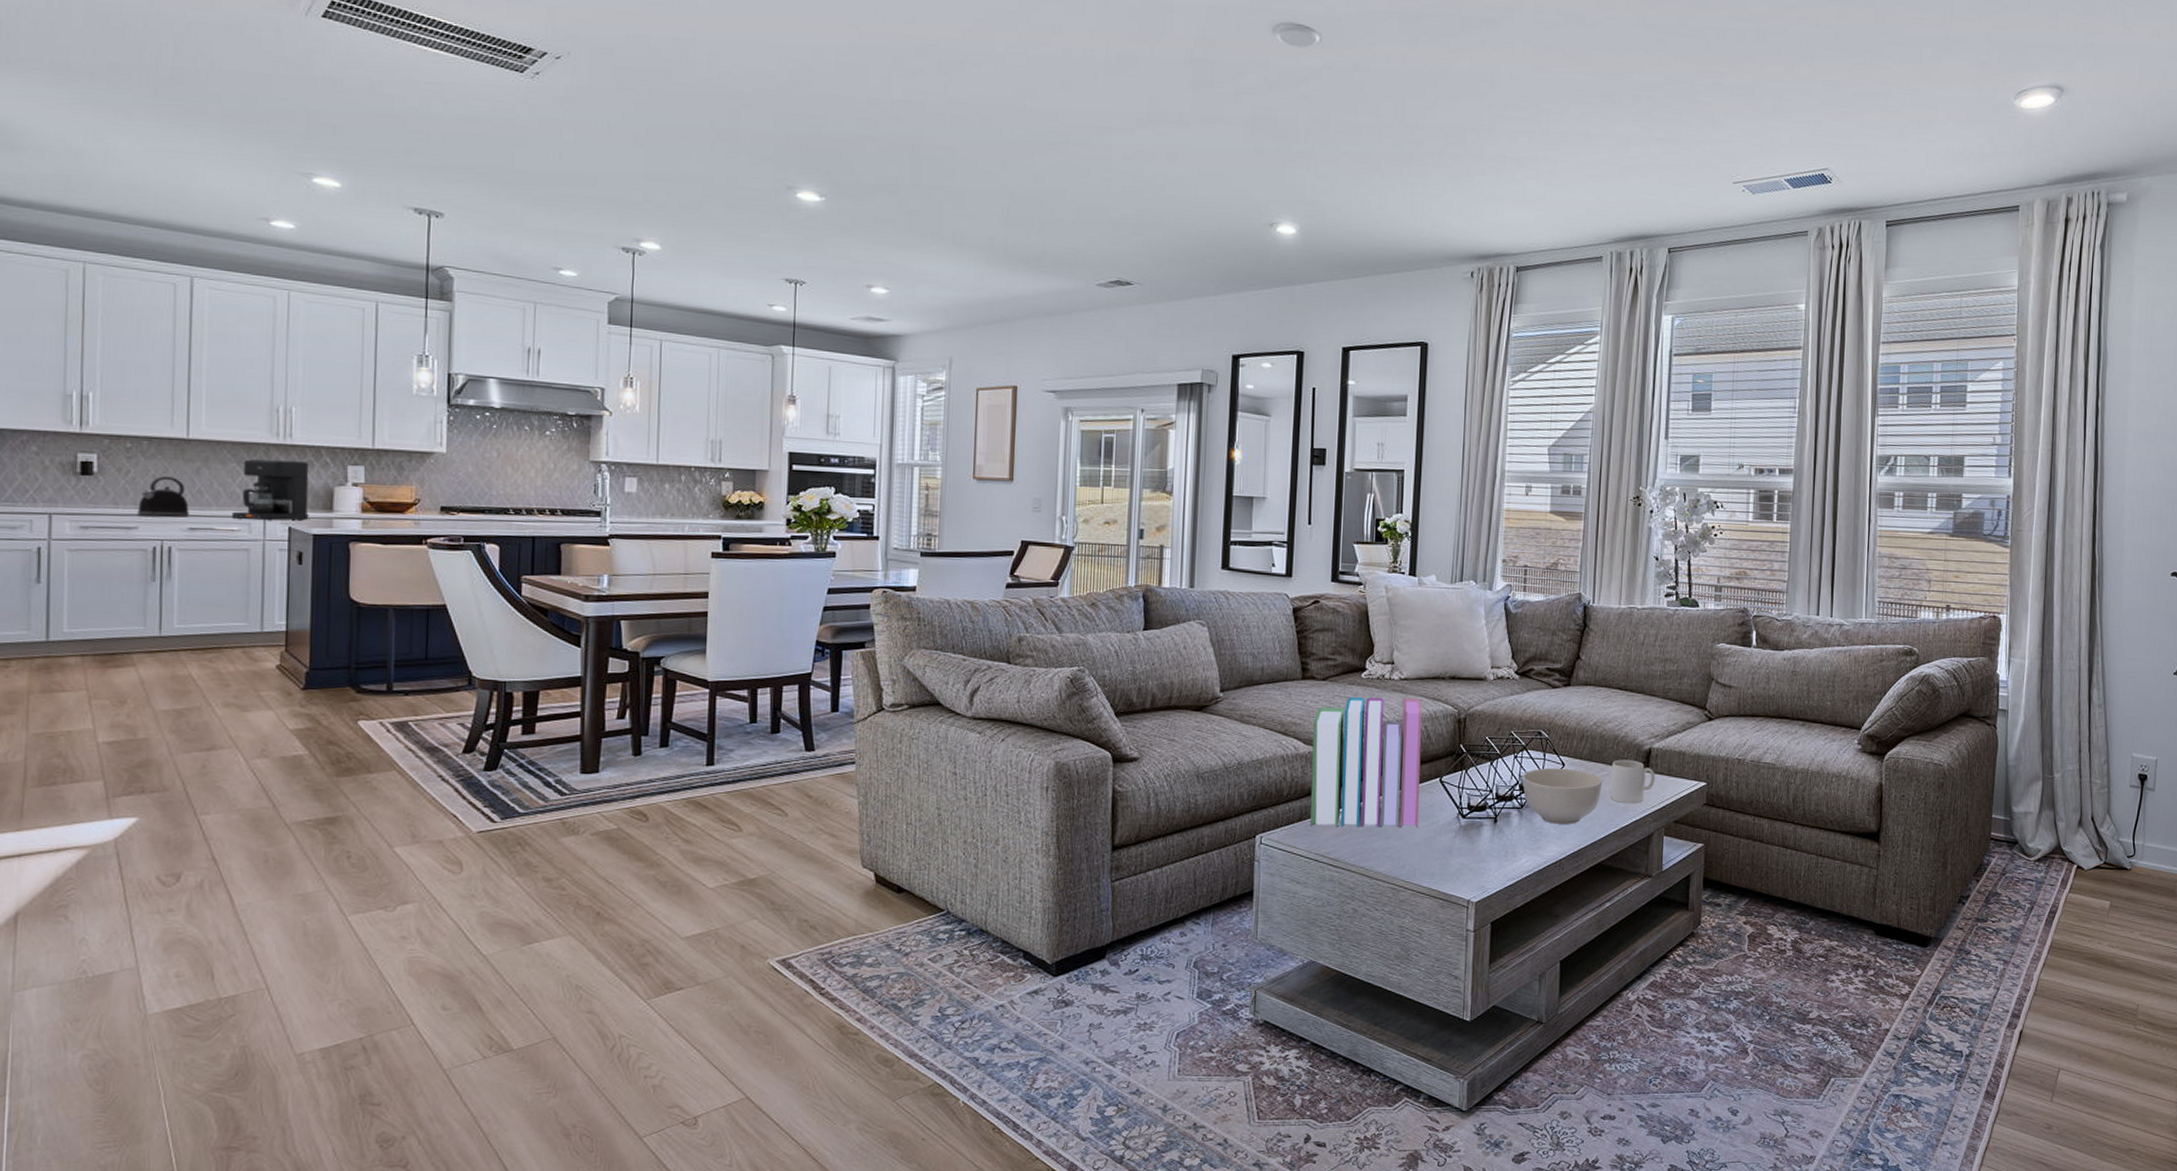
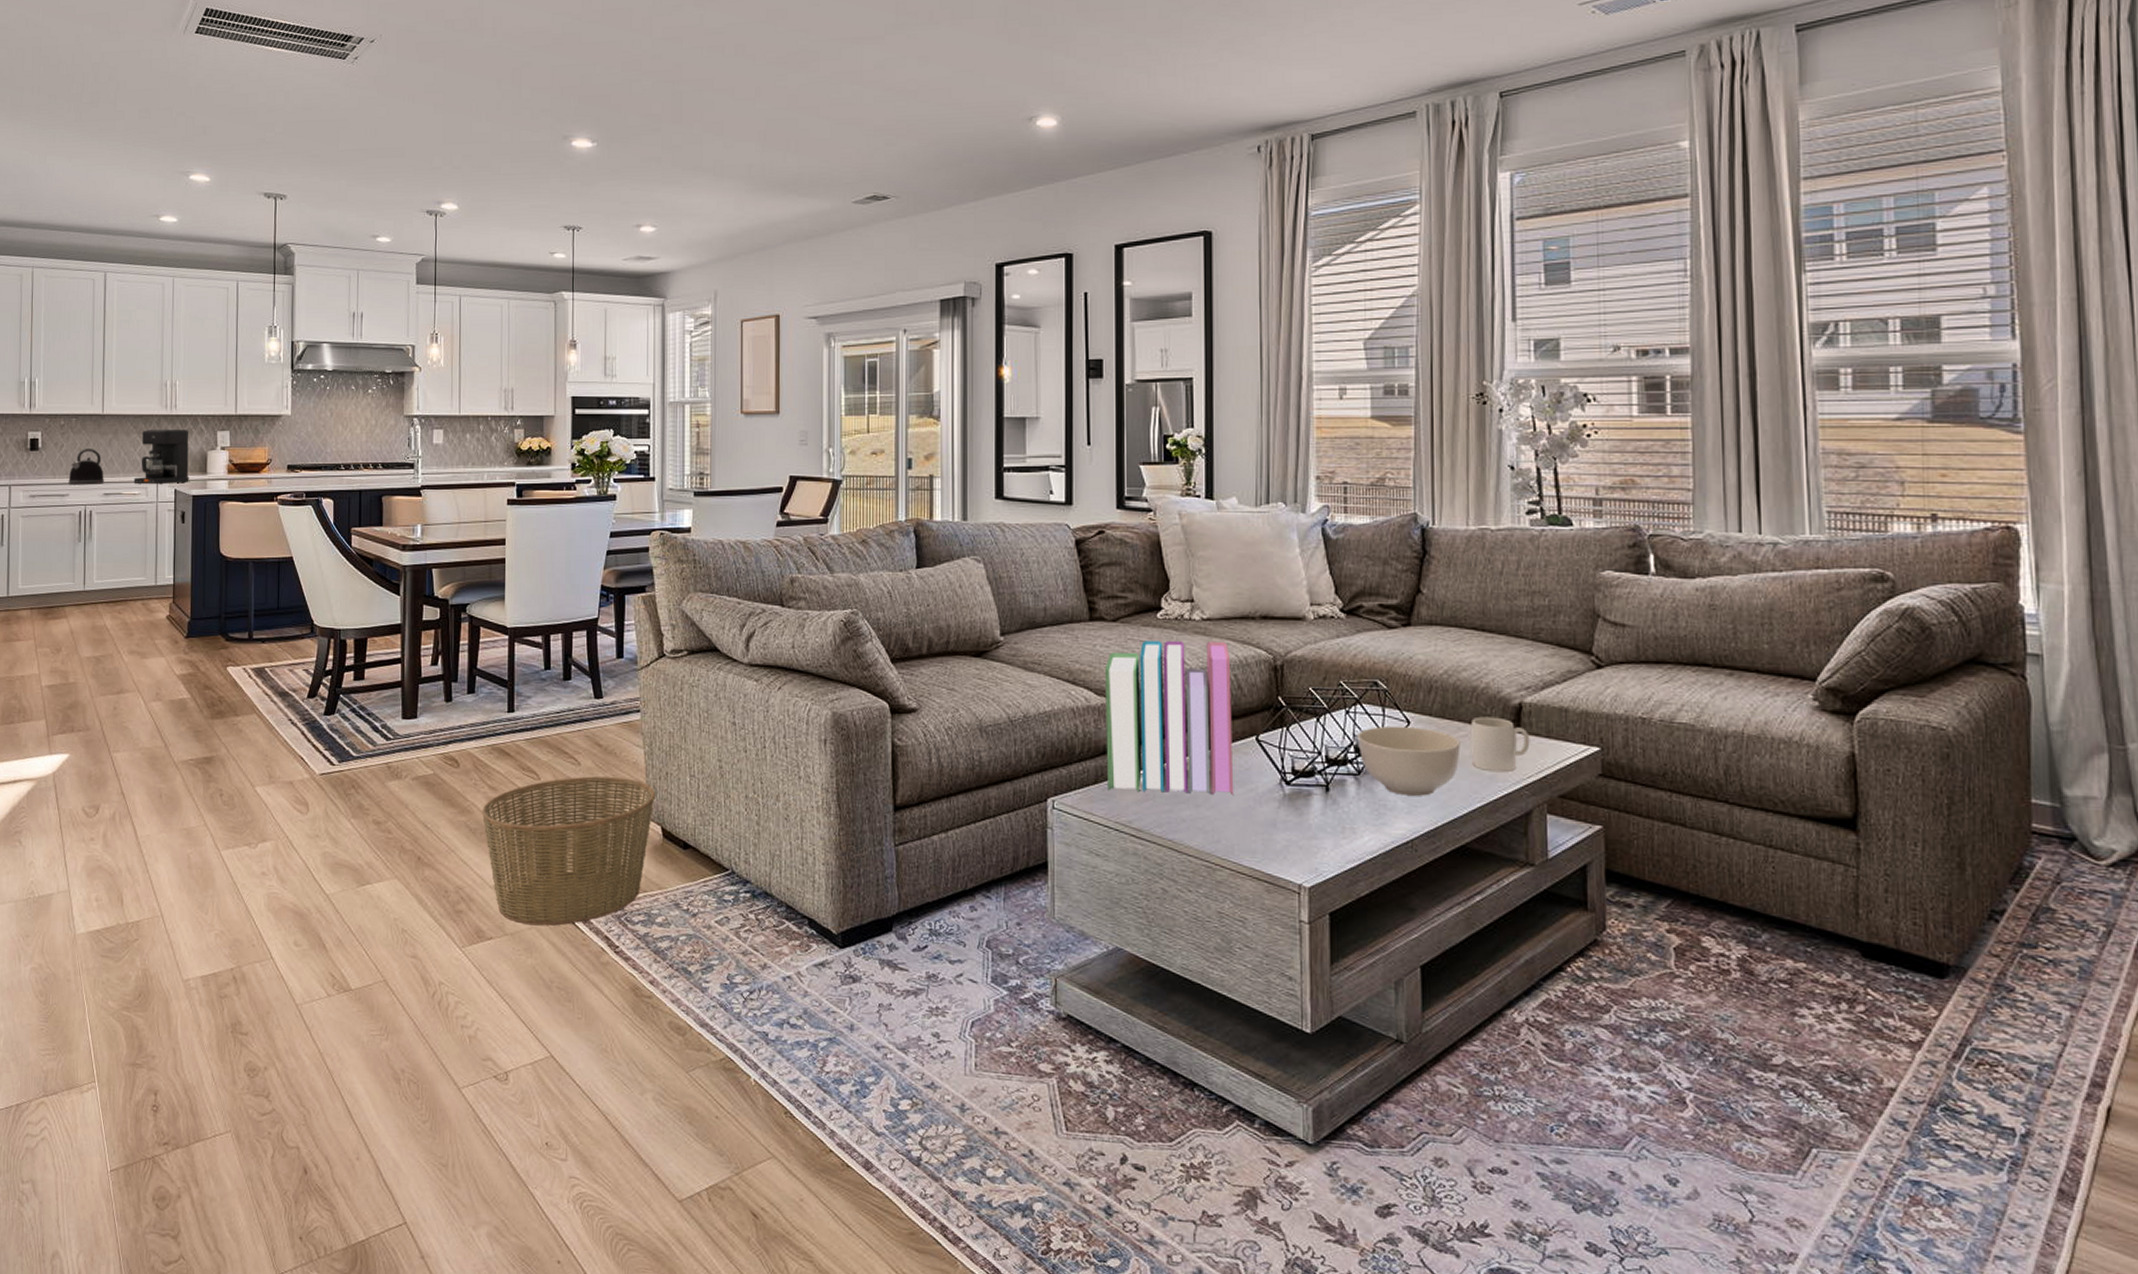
basket: none [674,826,869,973] -> present [482,776,655,926]

